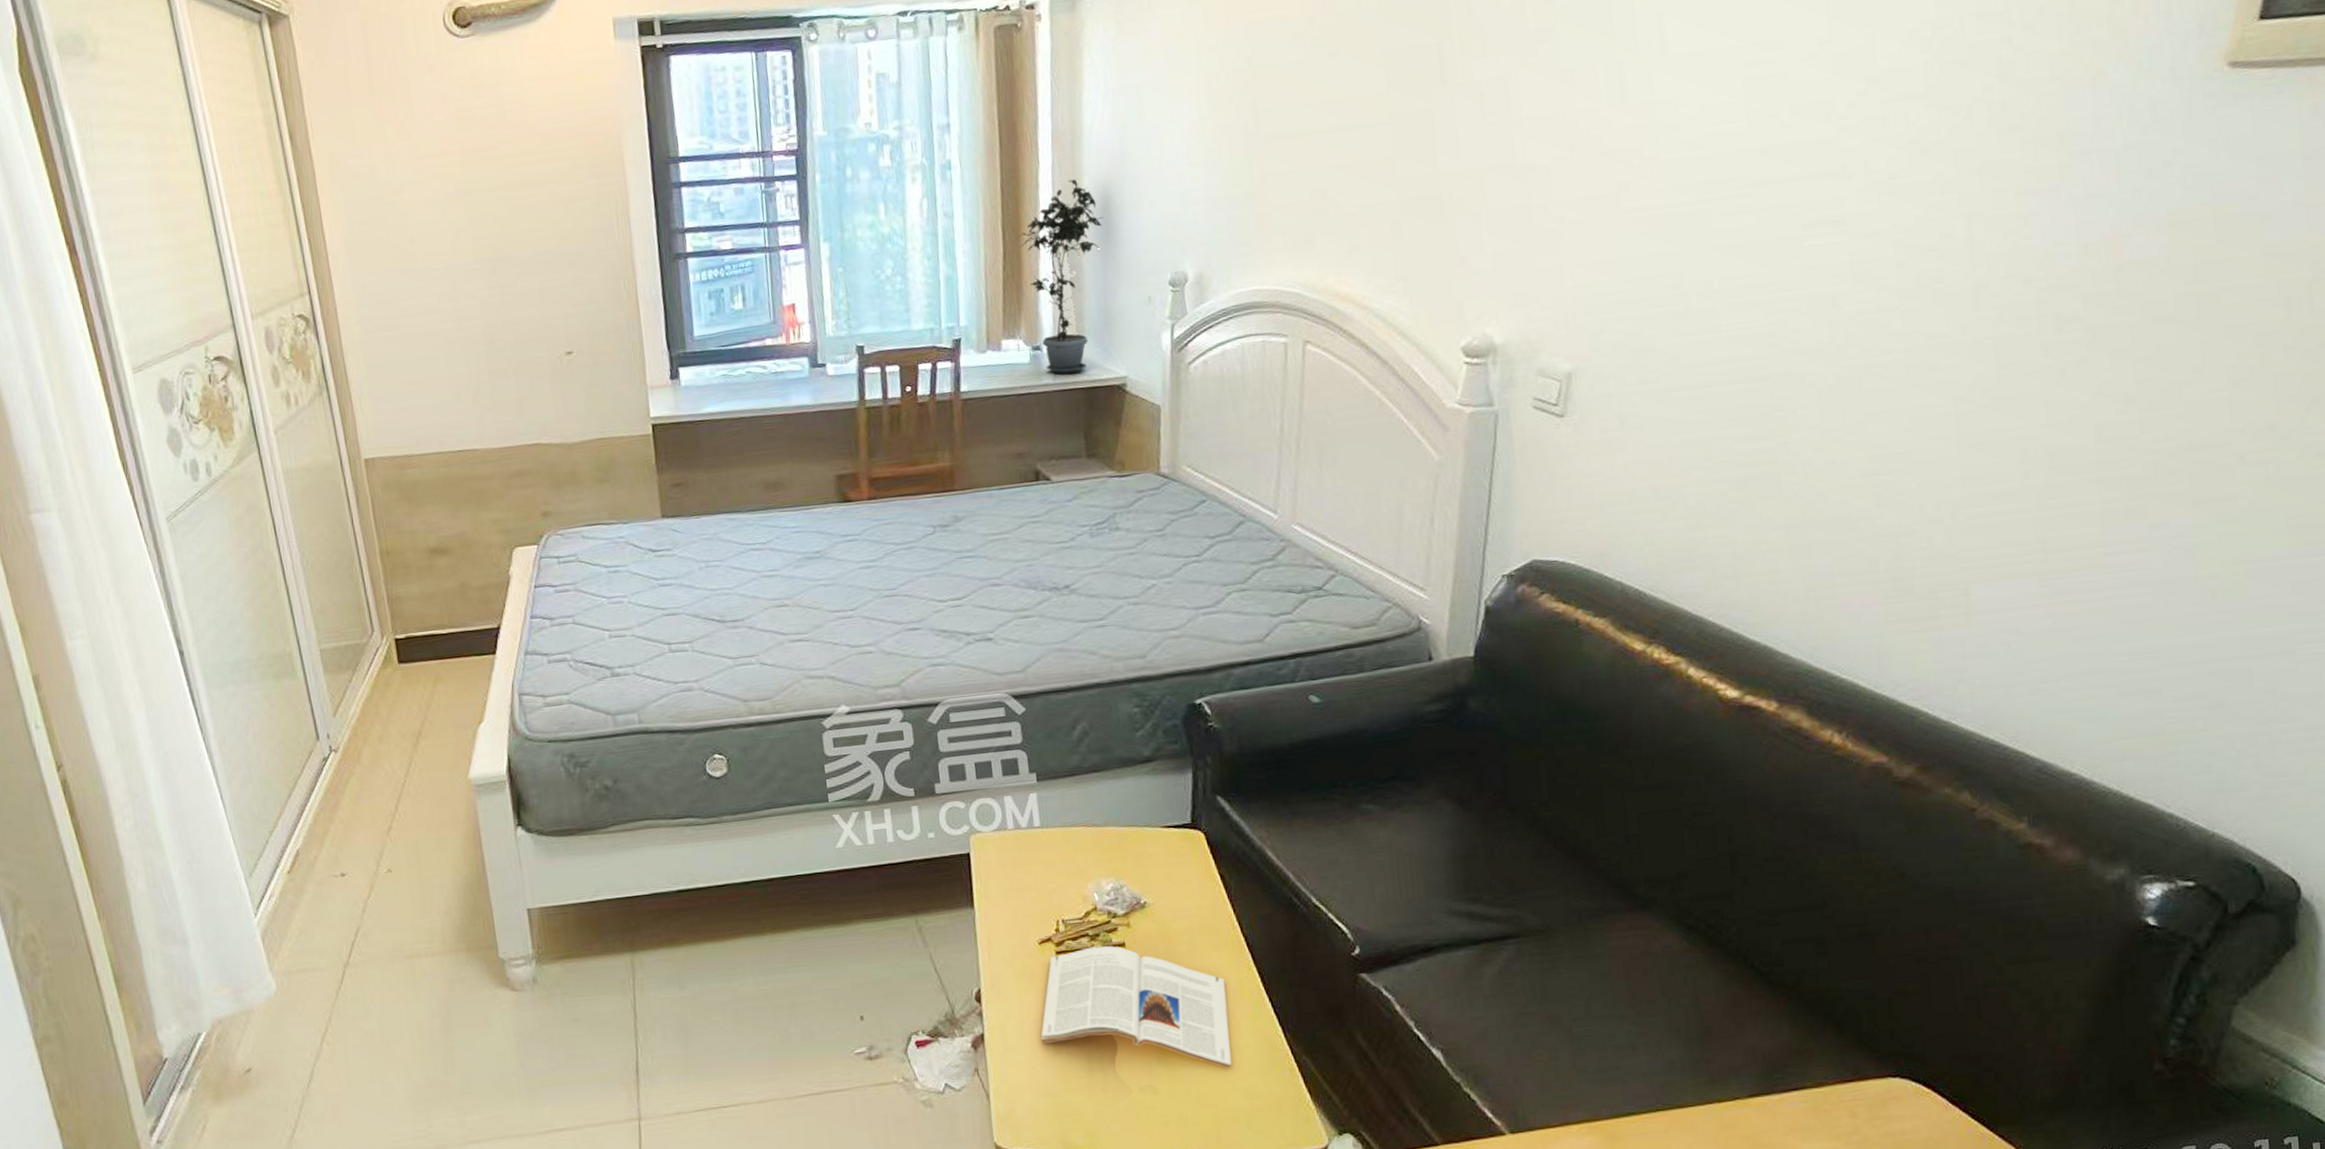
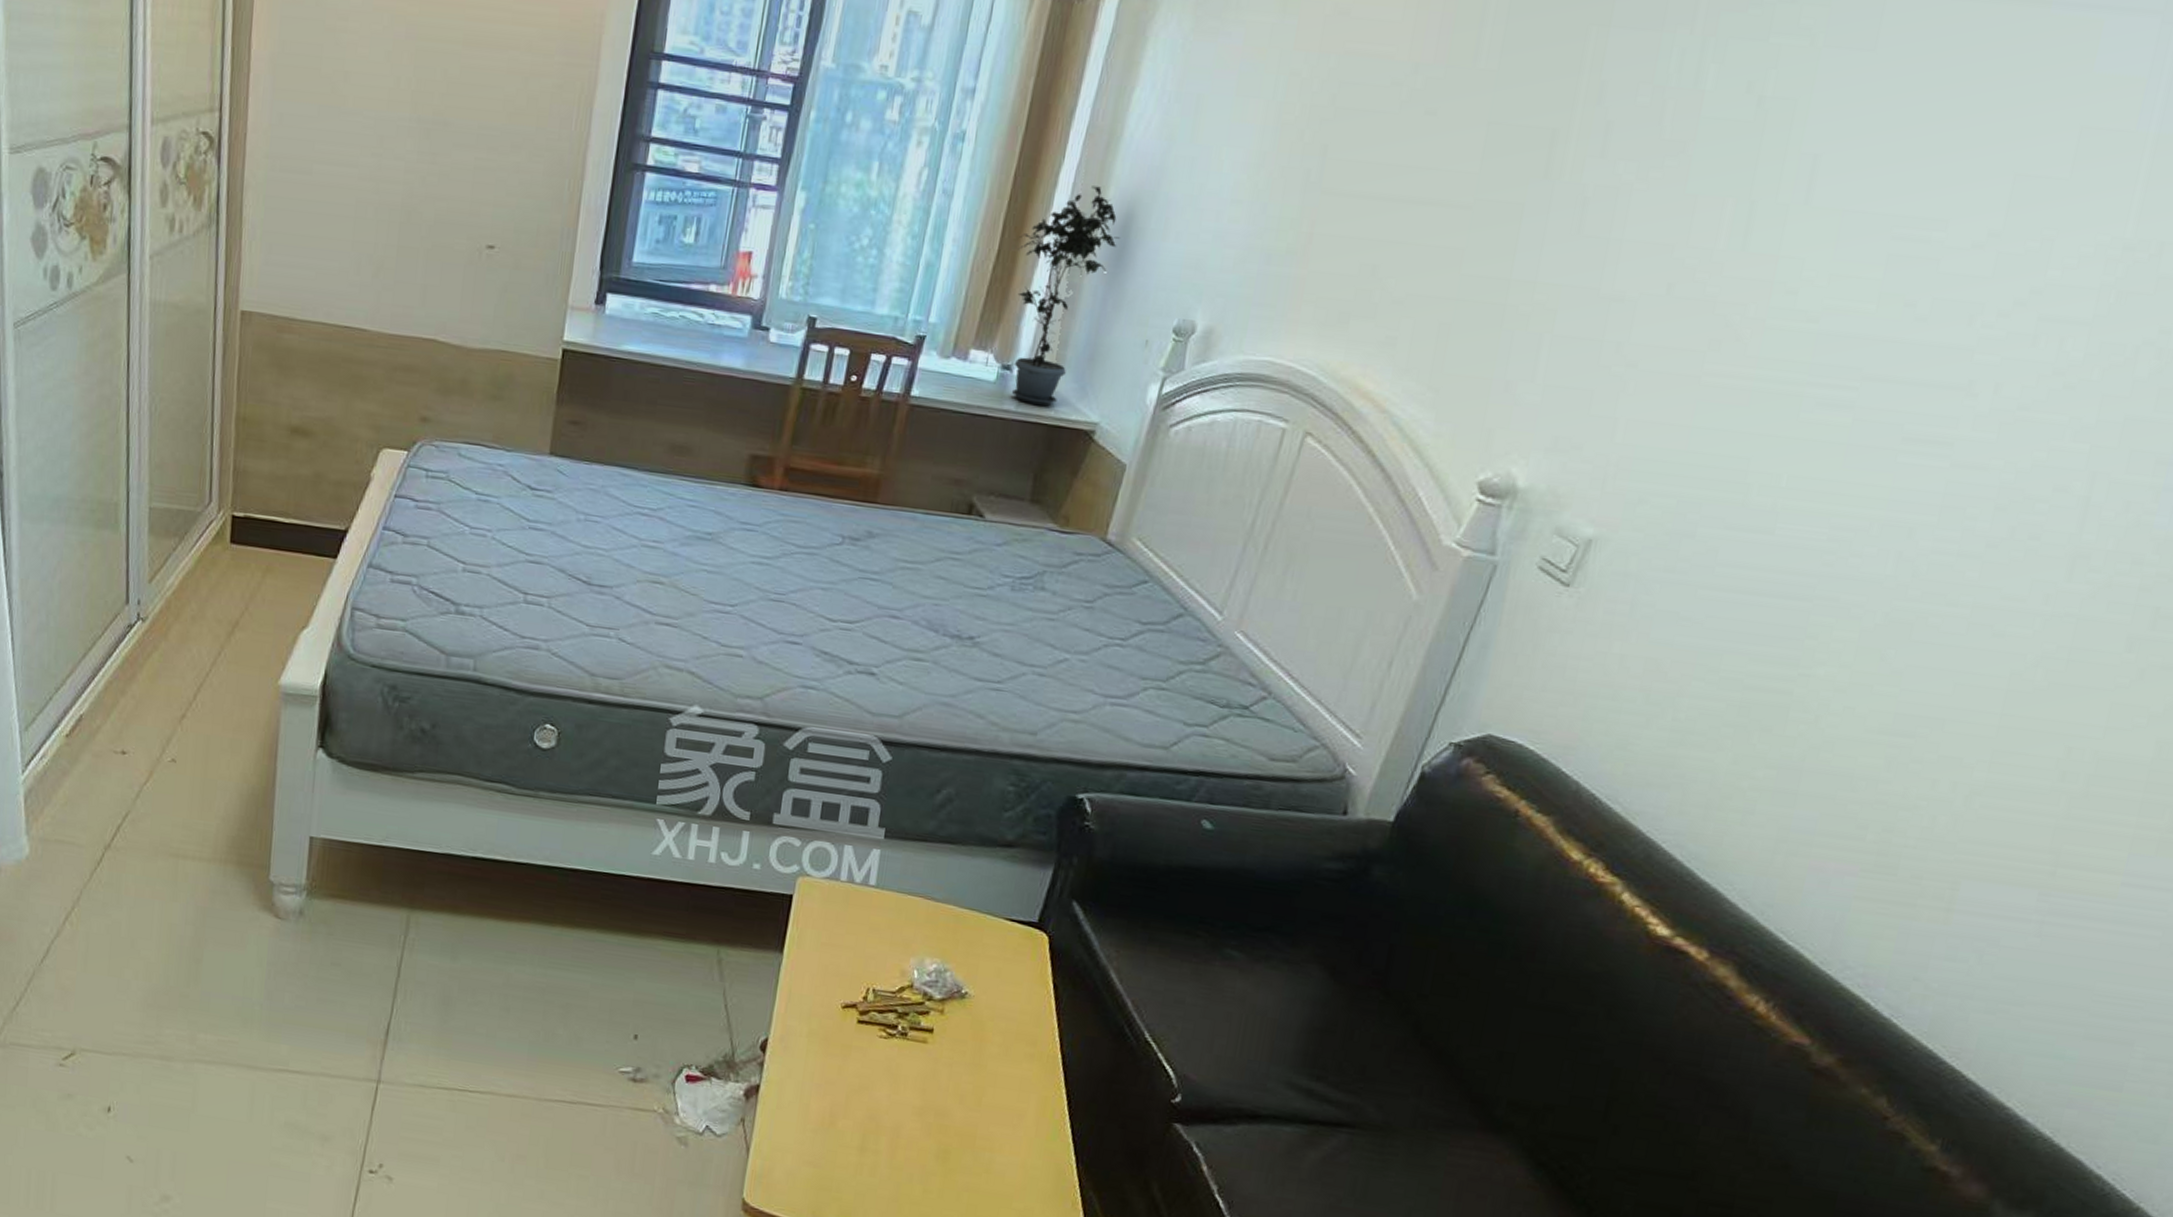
magazine: present [1041,945,1232,1069] -> none [818,1023,1030,1185]

